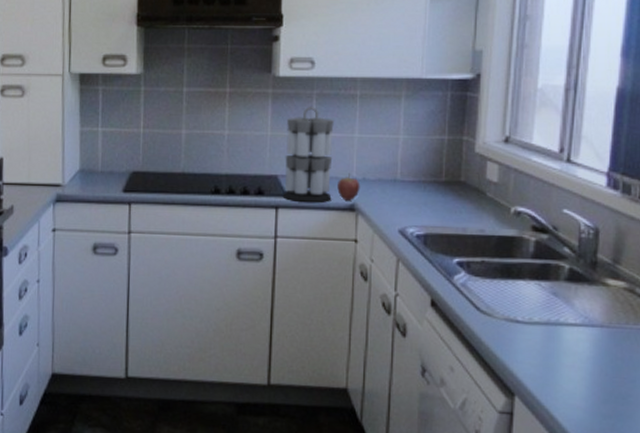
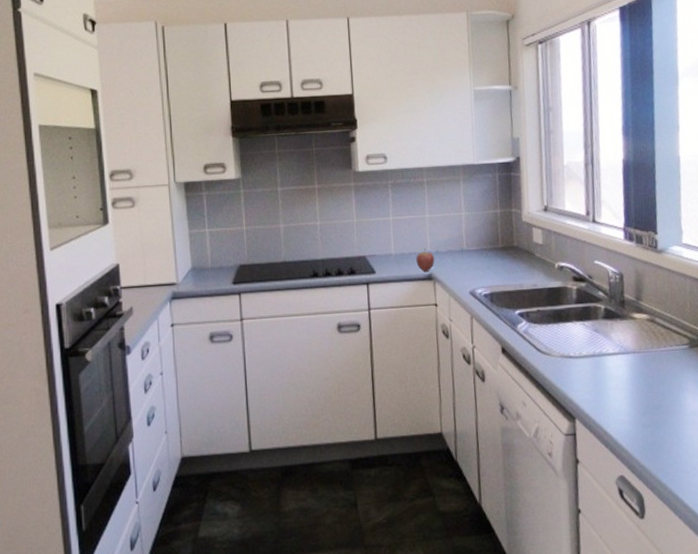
spice rack: present [282,107,334,202] -> none [369,195,413,277]

